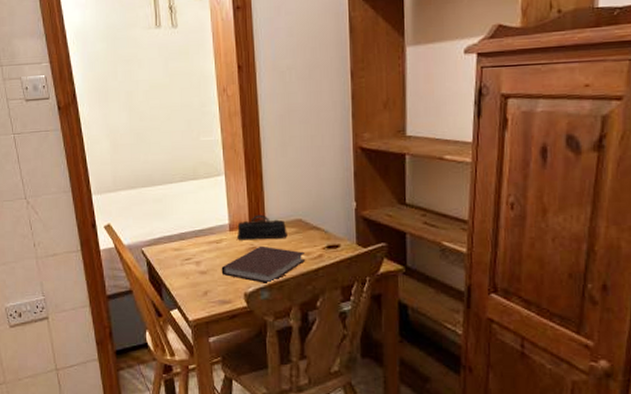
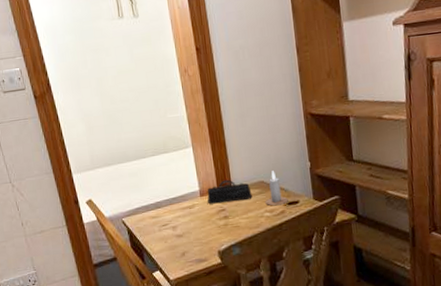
notebook: present [221,245,306,285] -> none [195,207,270,242]
candle: none [301,209,328,248] -> present [265,171,288,206]

